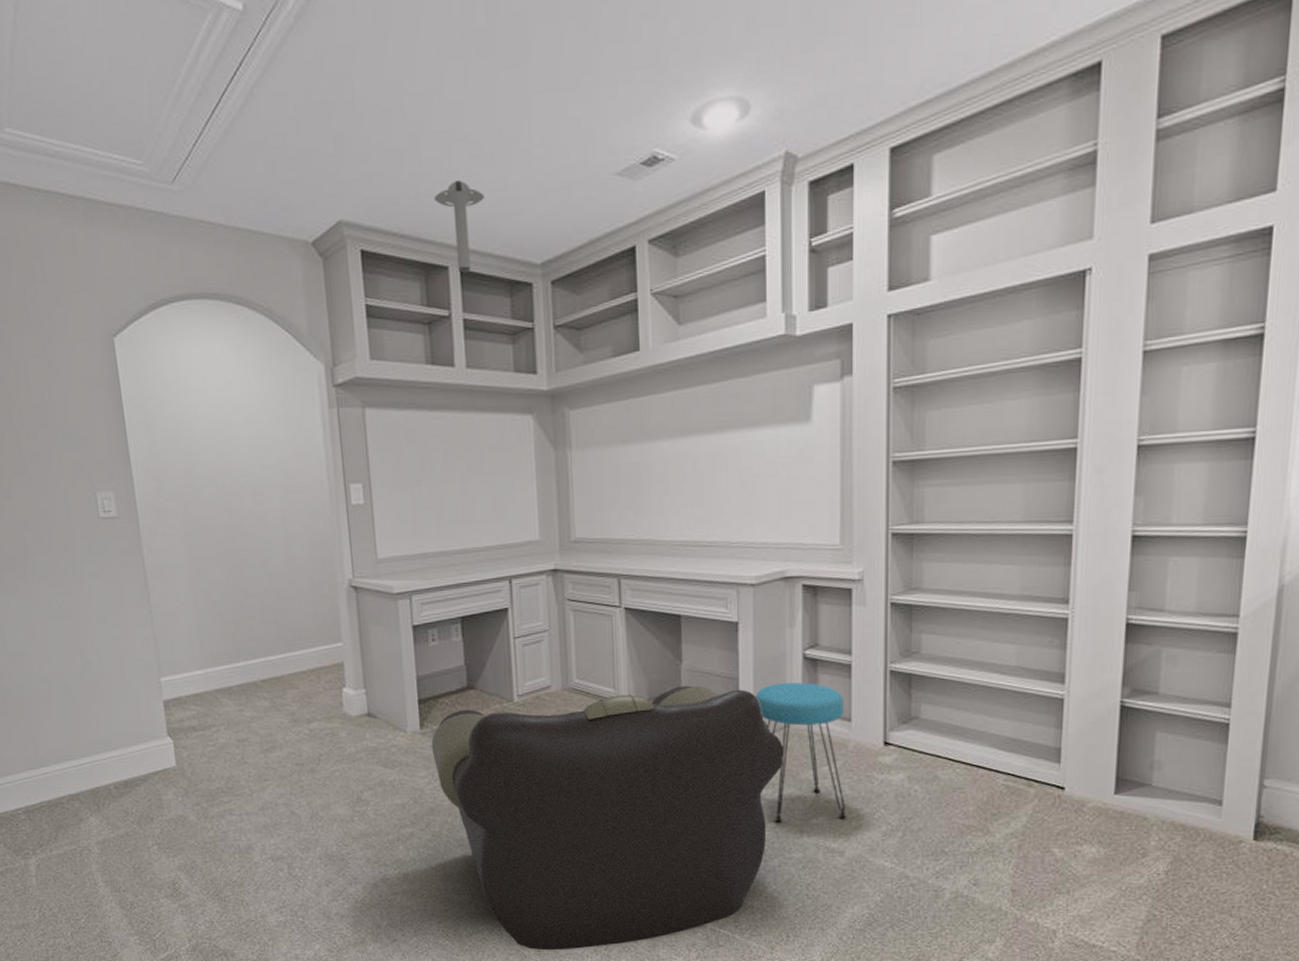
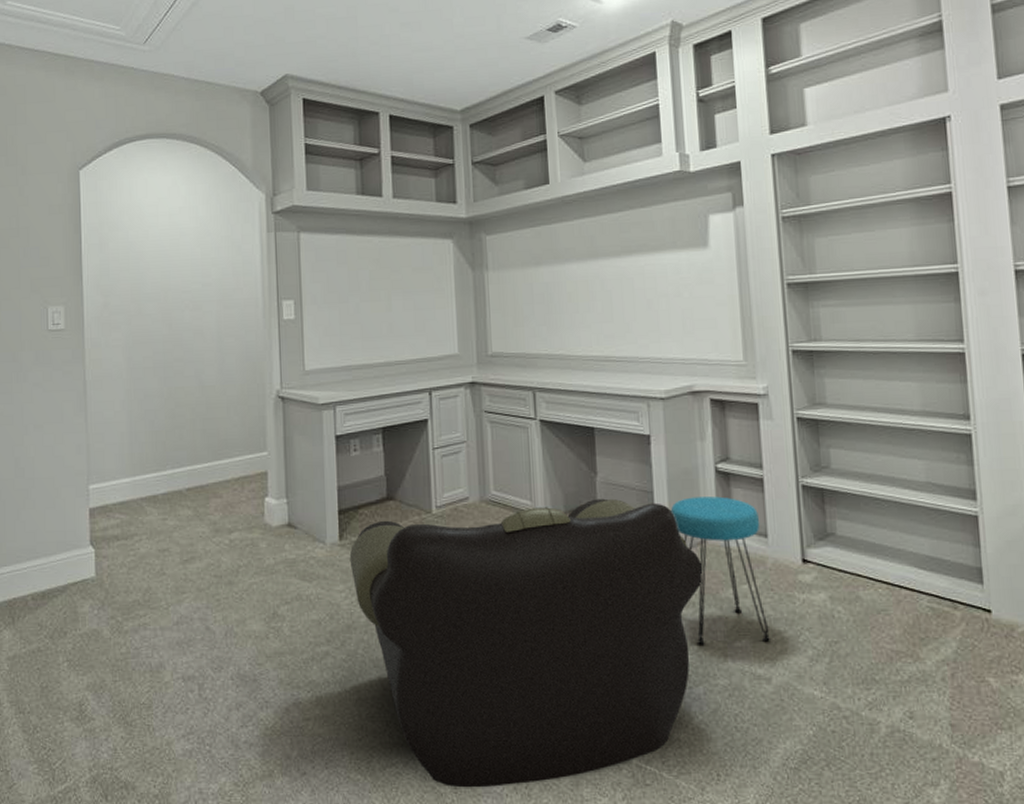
ceiling light: present [434,180,485,272] -> none [368,43,412,117]

